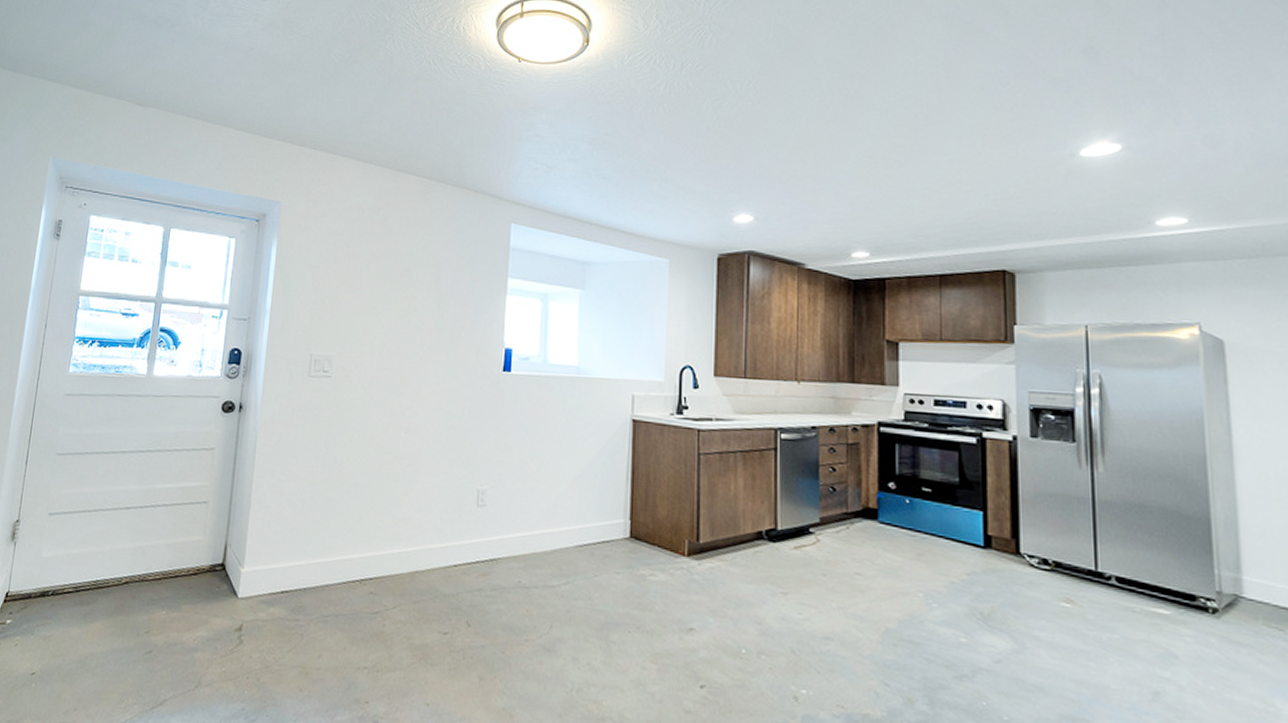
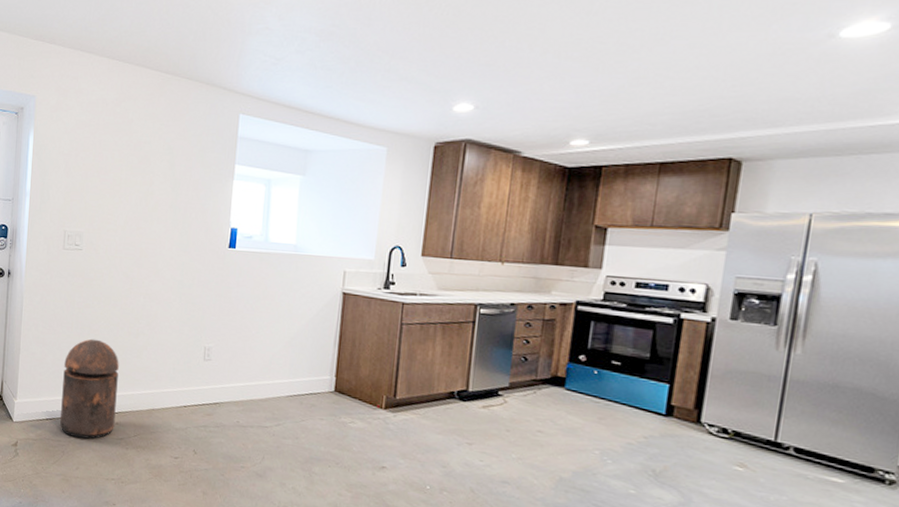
trash can: none [299,485,375,616] -> present [60,339,119,439]

